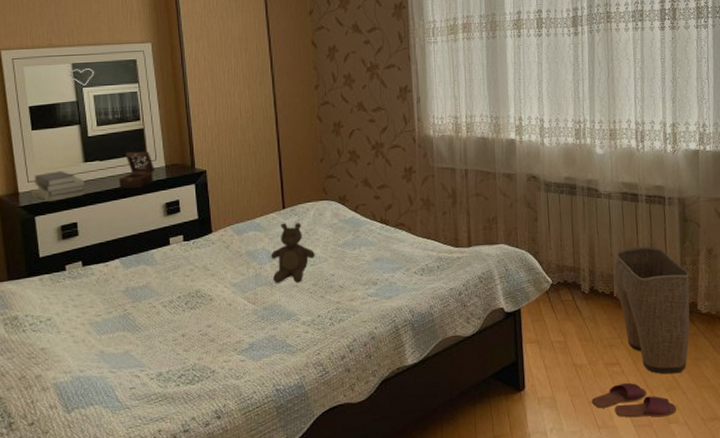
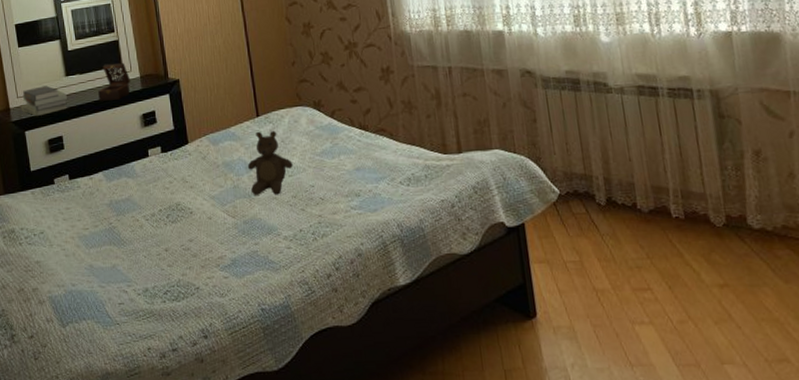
slippers: present [591,383,676,417] -> none [619,313,730,356]
laundry basket: present [614,246,690,374] -> none [634,148,740,304]

